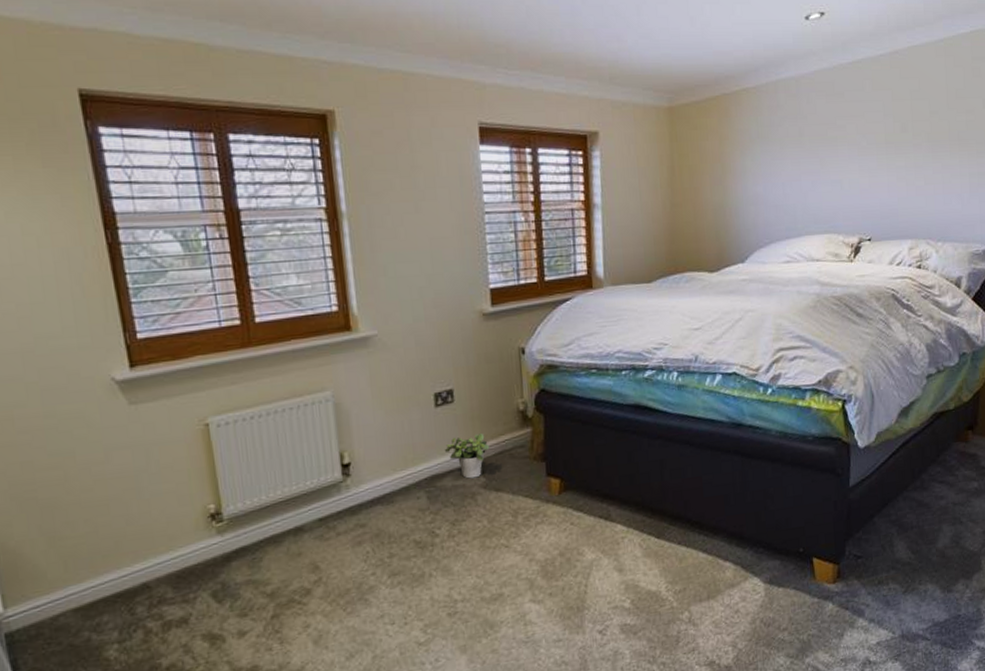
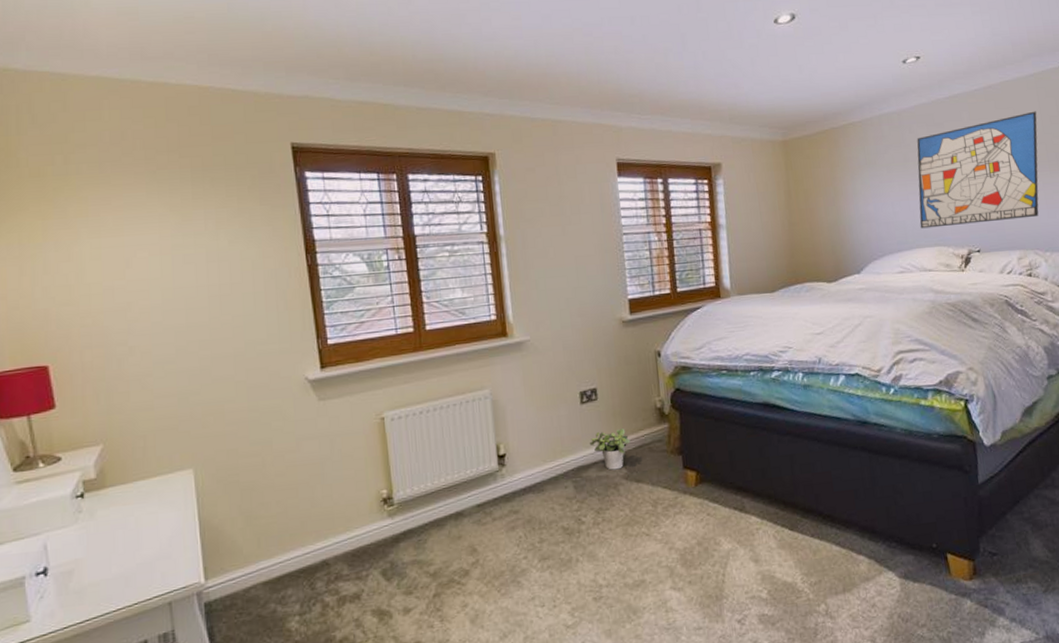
wall art: none [811,82,943,214] -> present [916,111,1039,229]

